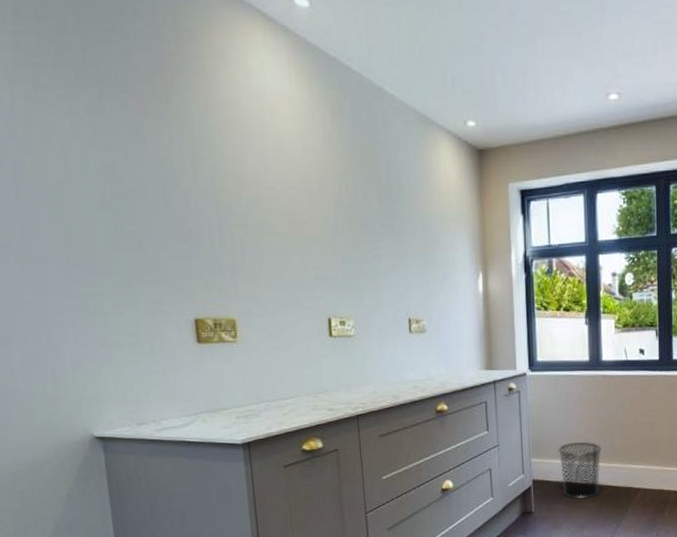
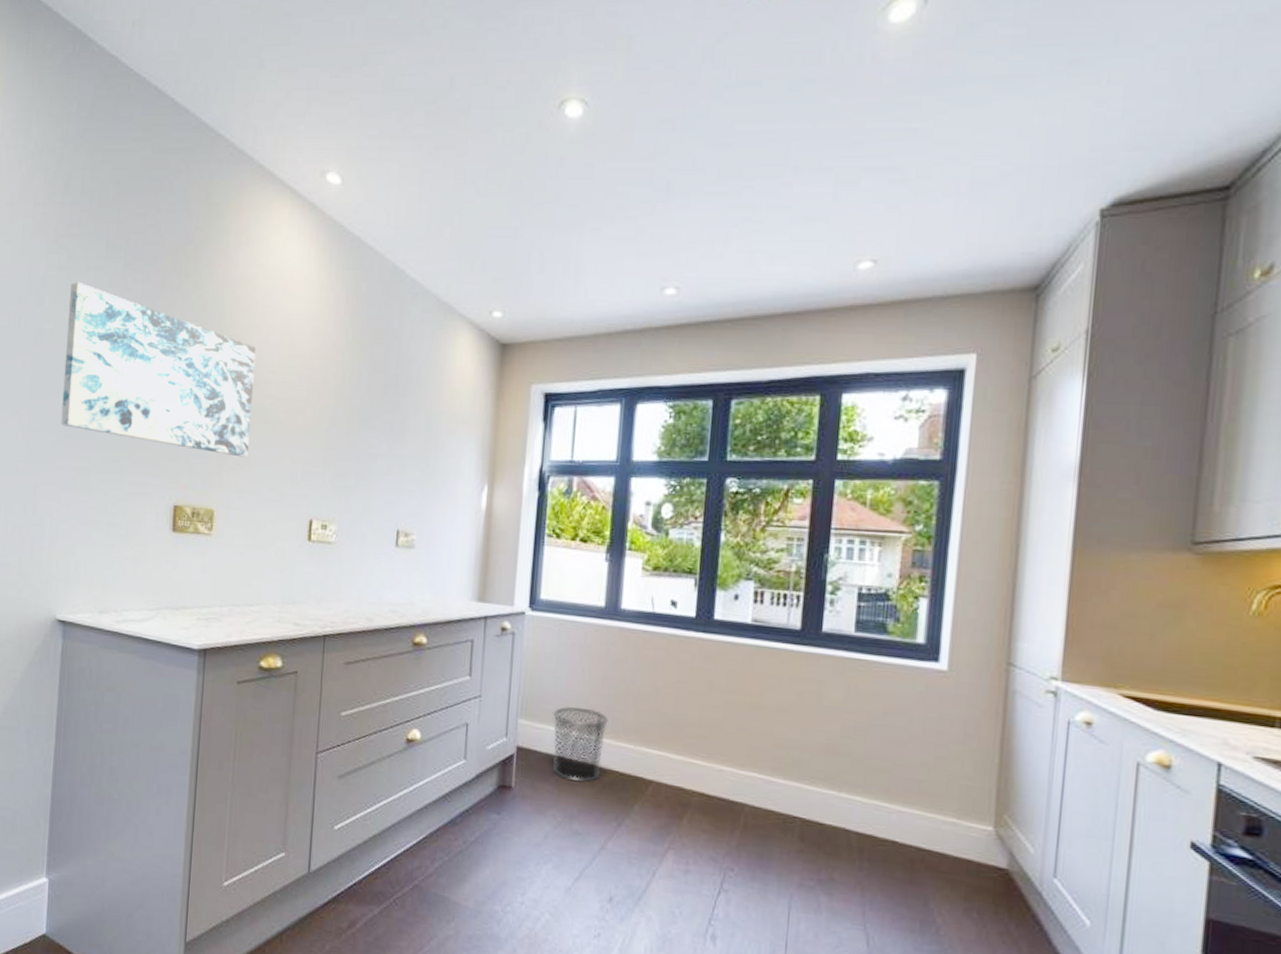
wall art: none [43,111,260,269] -> present [61,281,256,457]

